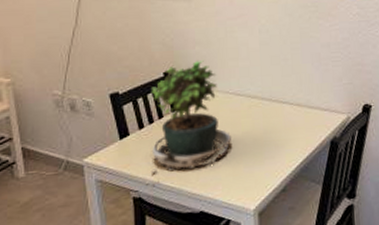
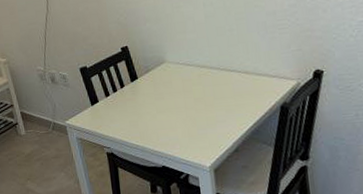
potted plant: present [145,59,231,185] -> none [112,34,185,143]

